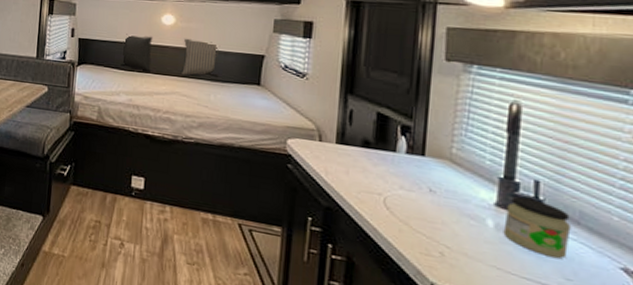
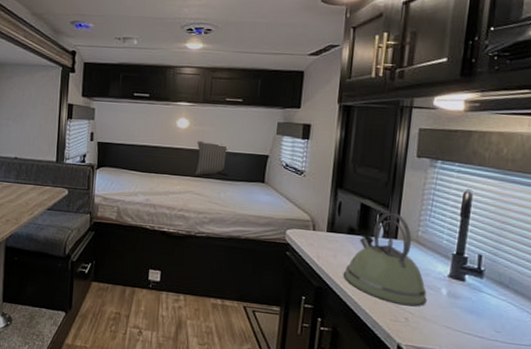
pillow: present [119,34,152,72] -> none [137,137,168,173]
kettle: none [357,123,468,240] -> present [343,212,427,307]
jar: present [503,196,572,259] -> none [453,268,503,316]

